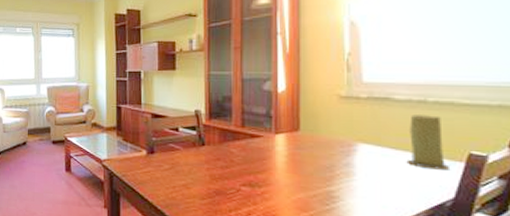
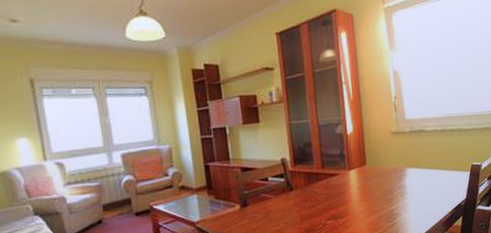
candle: present [406,115,449,170] -> none [437,140,462,180]

